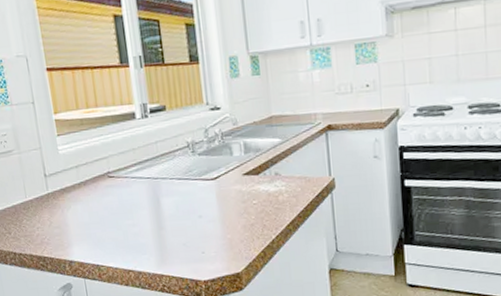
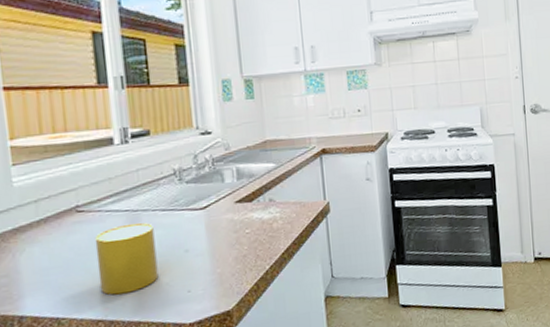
cup: none [123,189,177,250] -> present [94,222,159,296]

